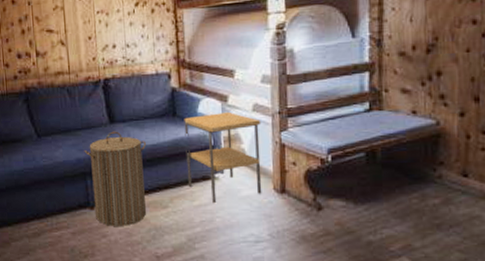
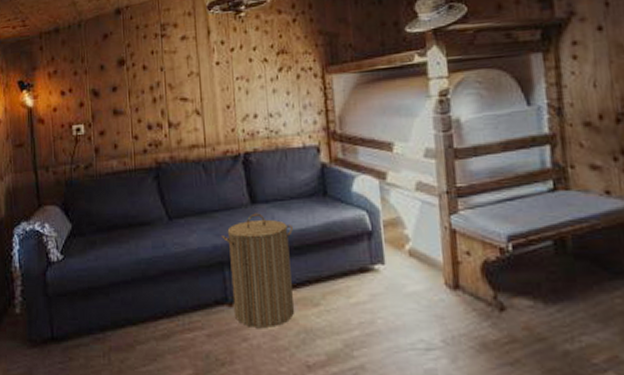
side table: present [184,111,262,204] -> none [336,190,432,302]

